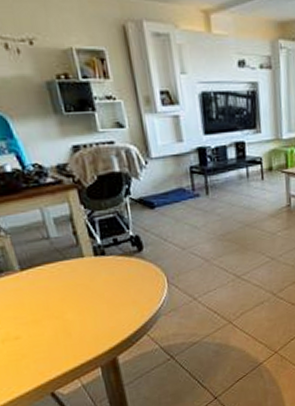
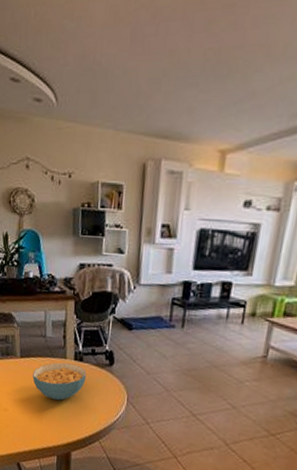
cereal bowl: none [43,260,115,307] -> present [33,362,87,401]

